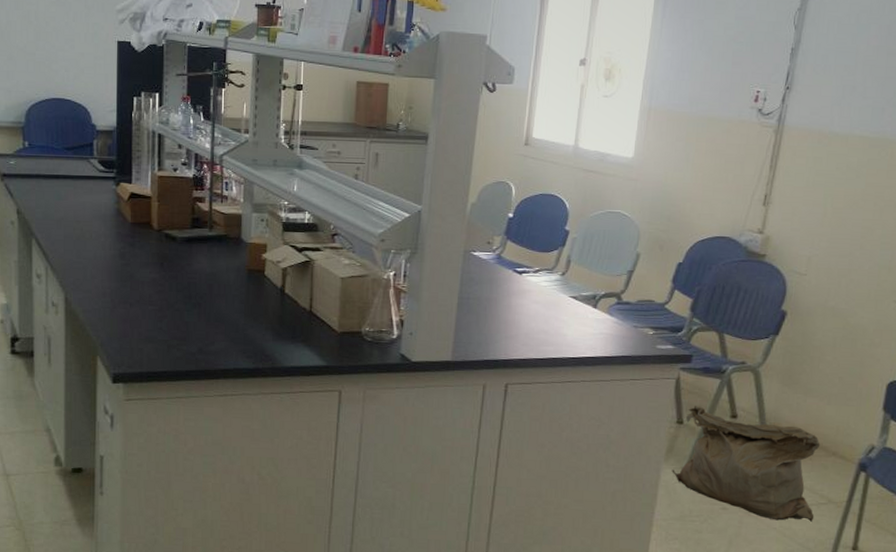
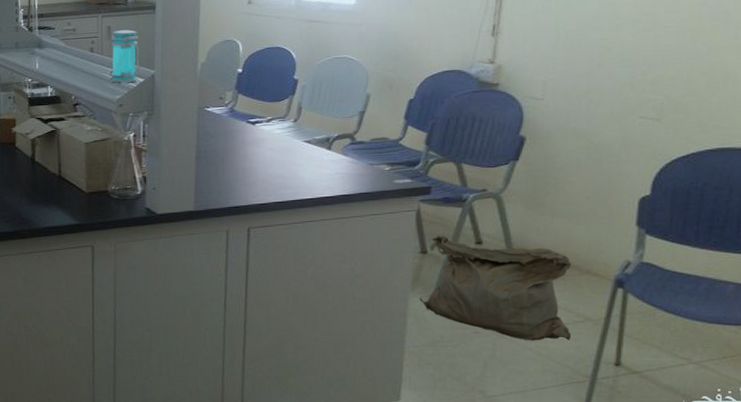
jar: none [373,158,408,216] -> present [109,29,140,83]

